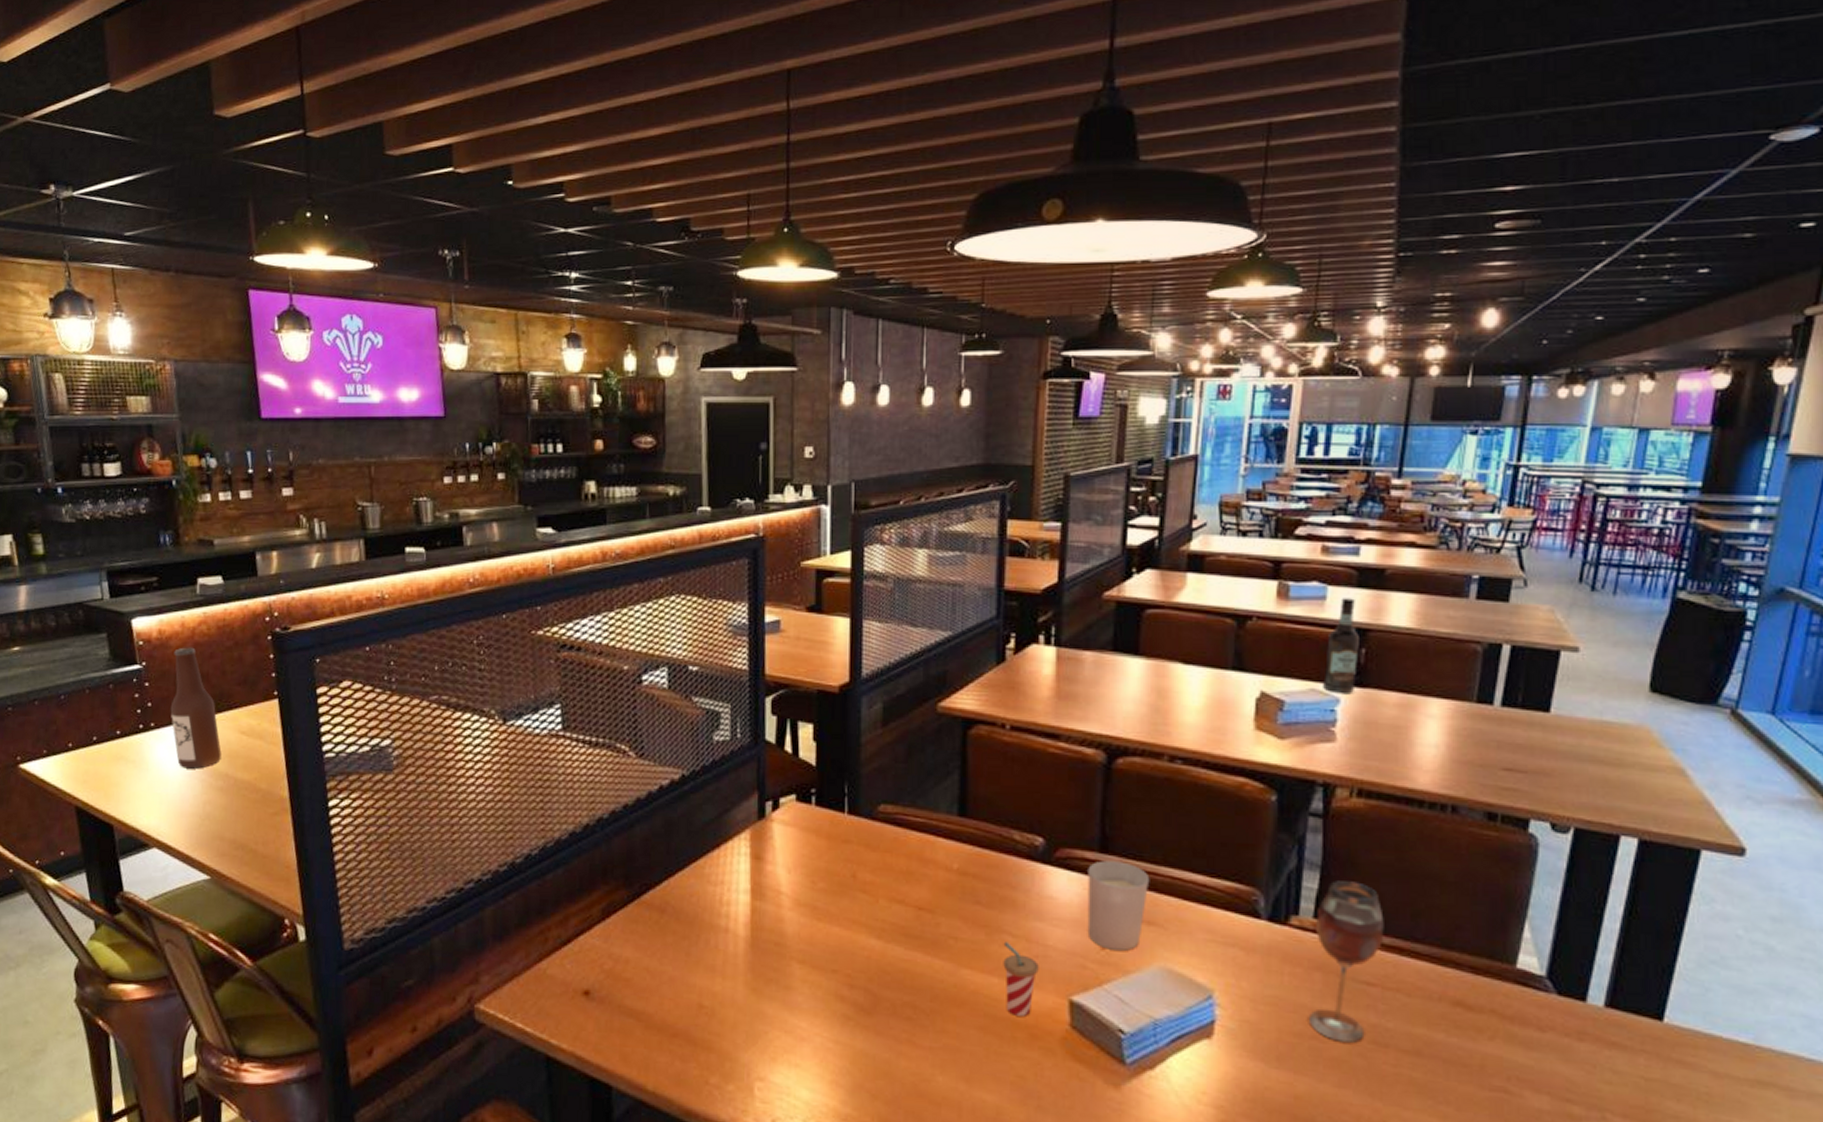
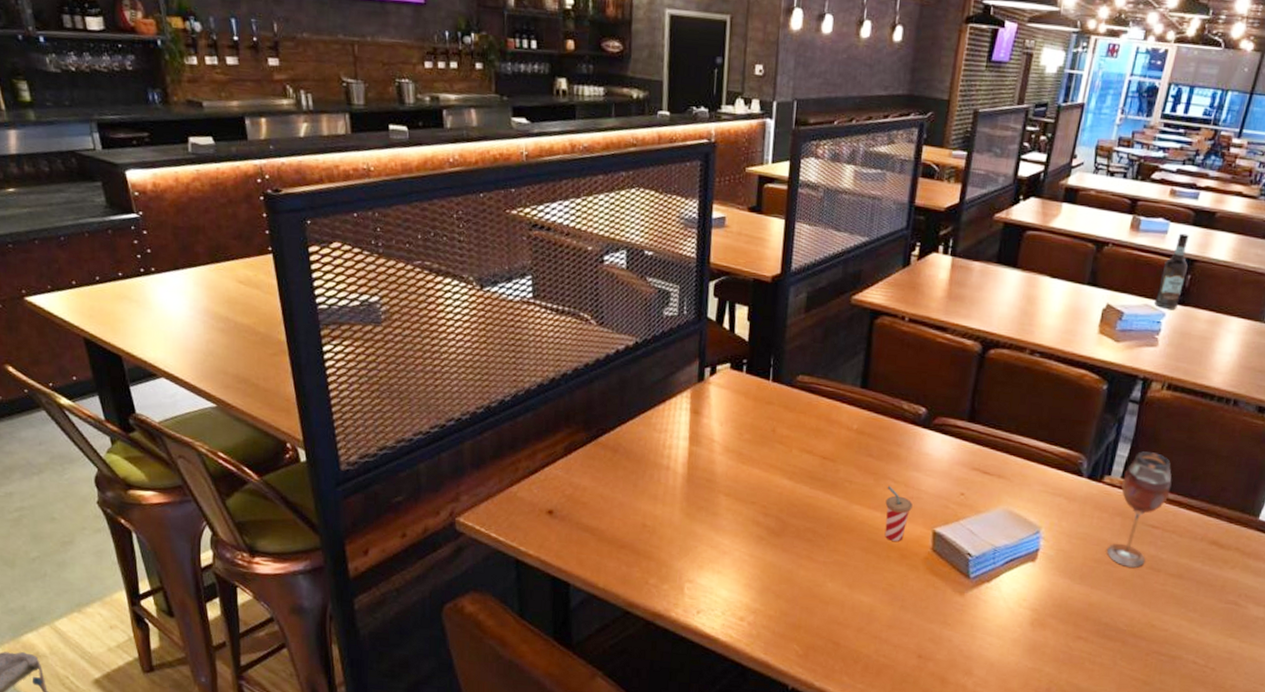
root beer bottle: present [170,647,222,769] -> none [169,200,221,312]
candle holder: present [1087,860,1150,951] -> none [952,428,1004,496]

